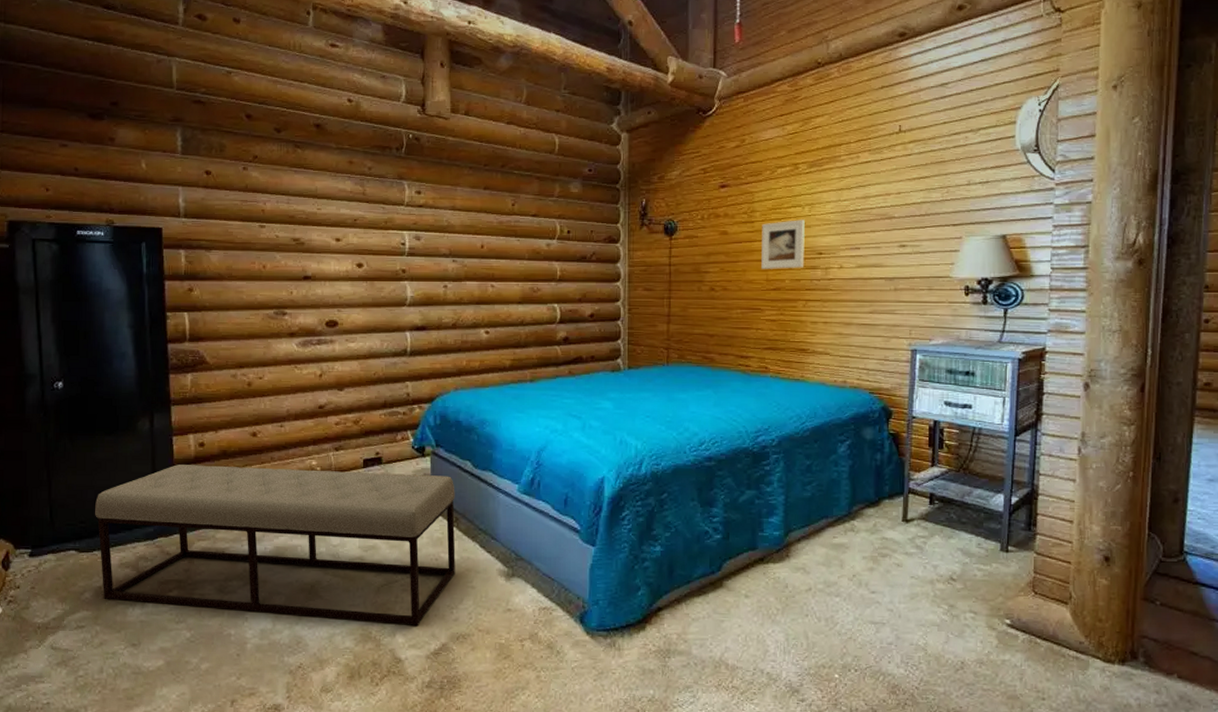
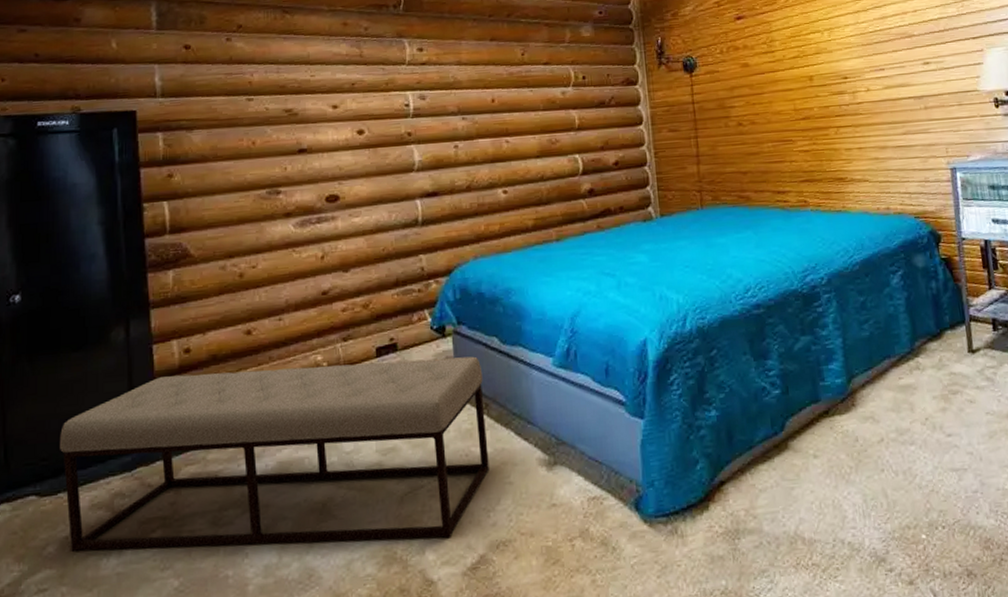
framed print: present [761,219,805,269] -> none [783,45,831,99]

